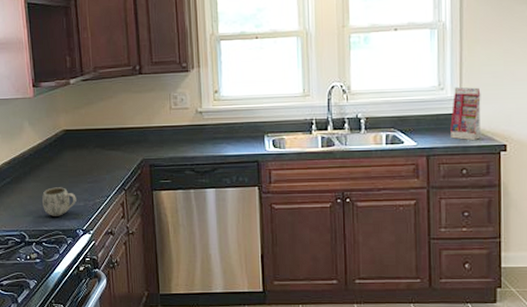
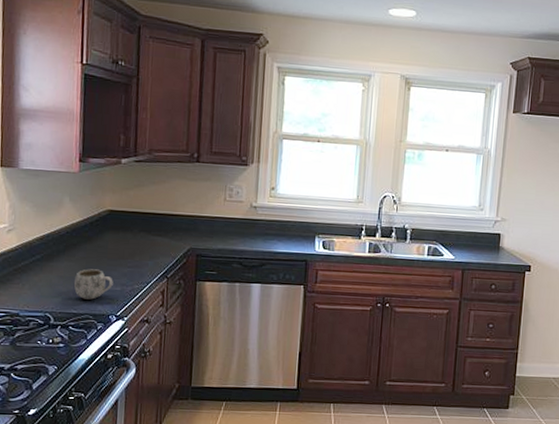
gift box: present [450,86,481,140] -> none [485,209,514,259]

